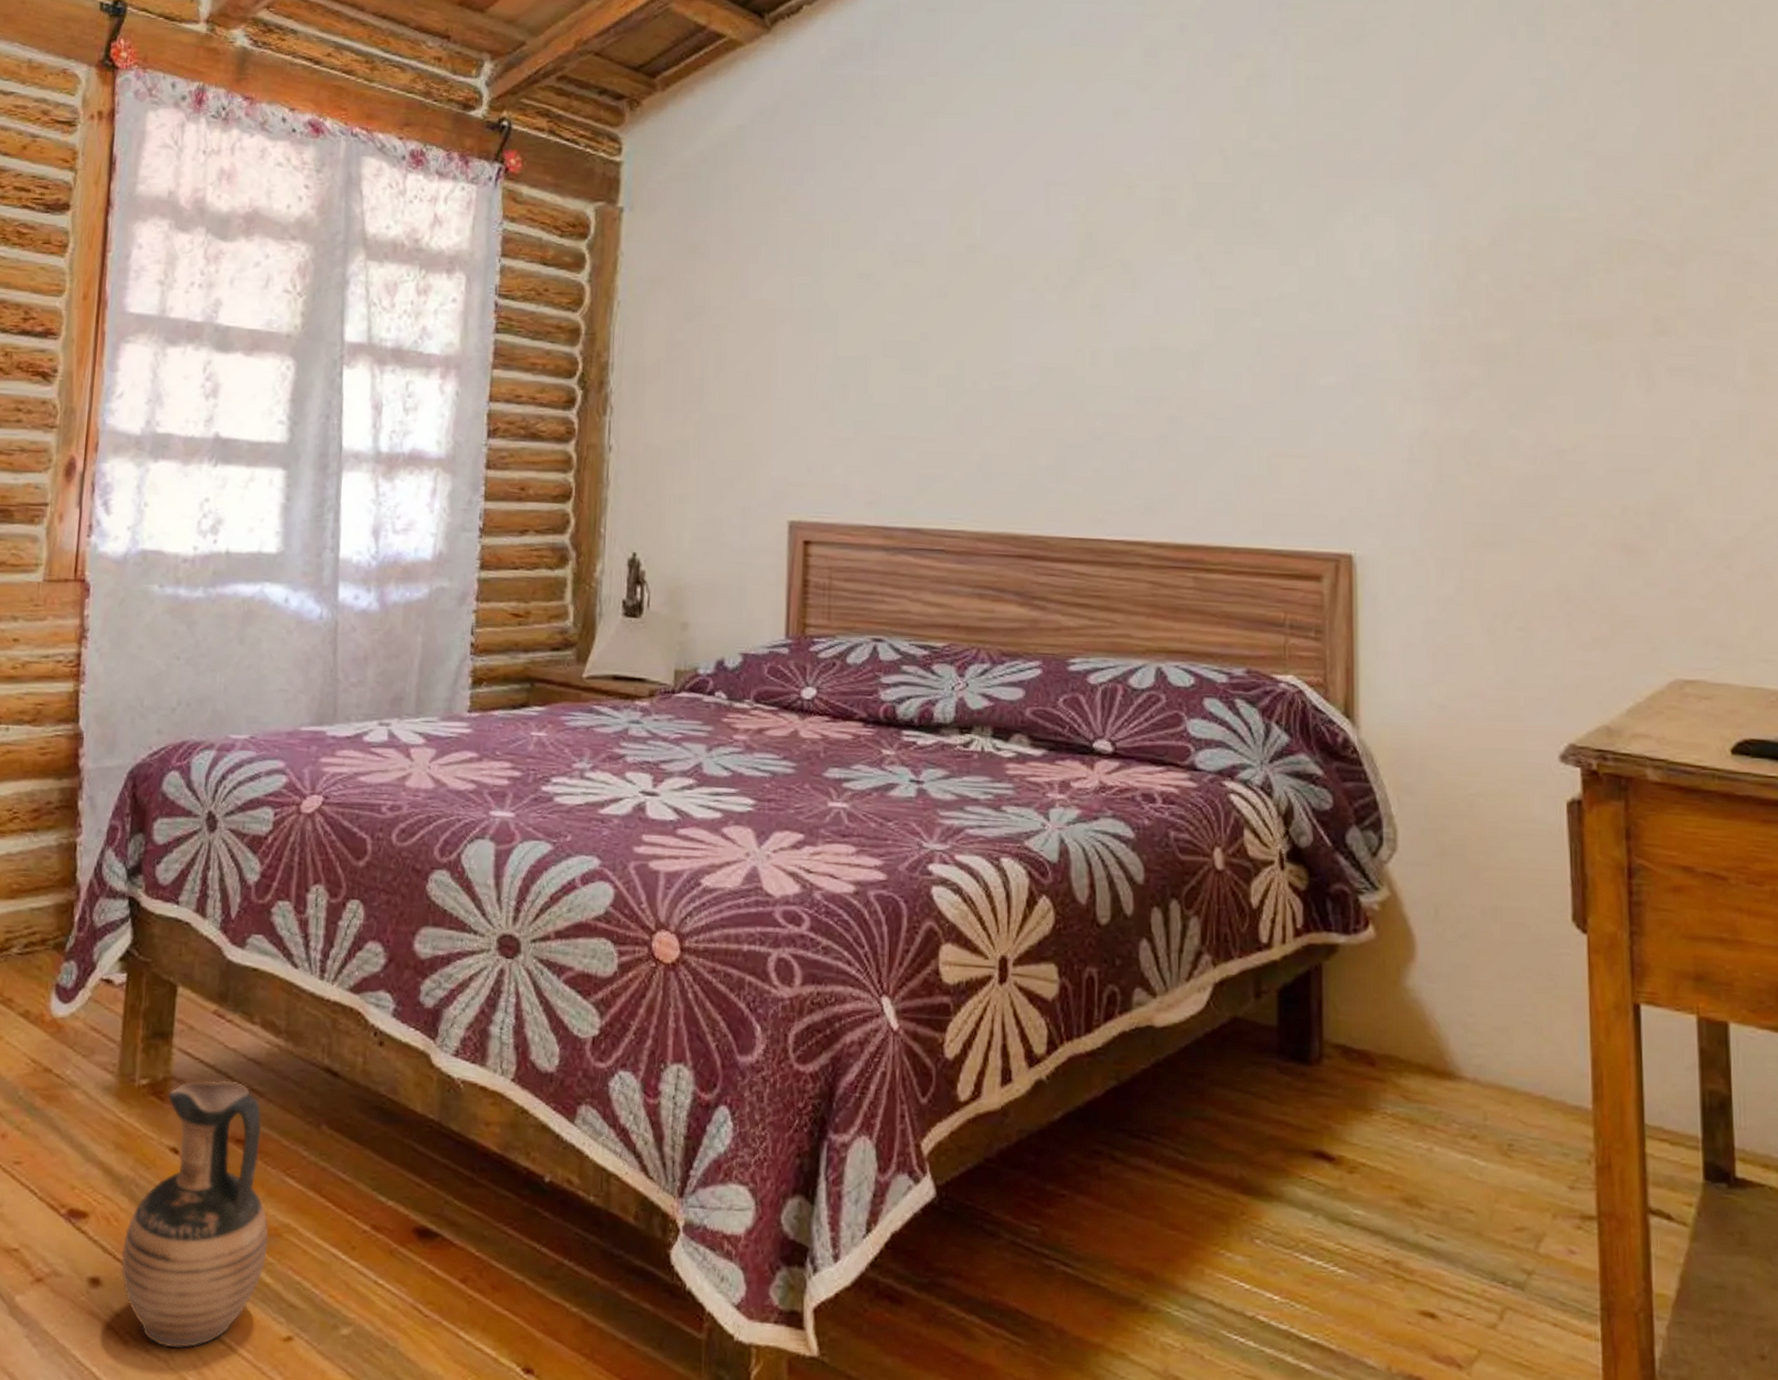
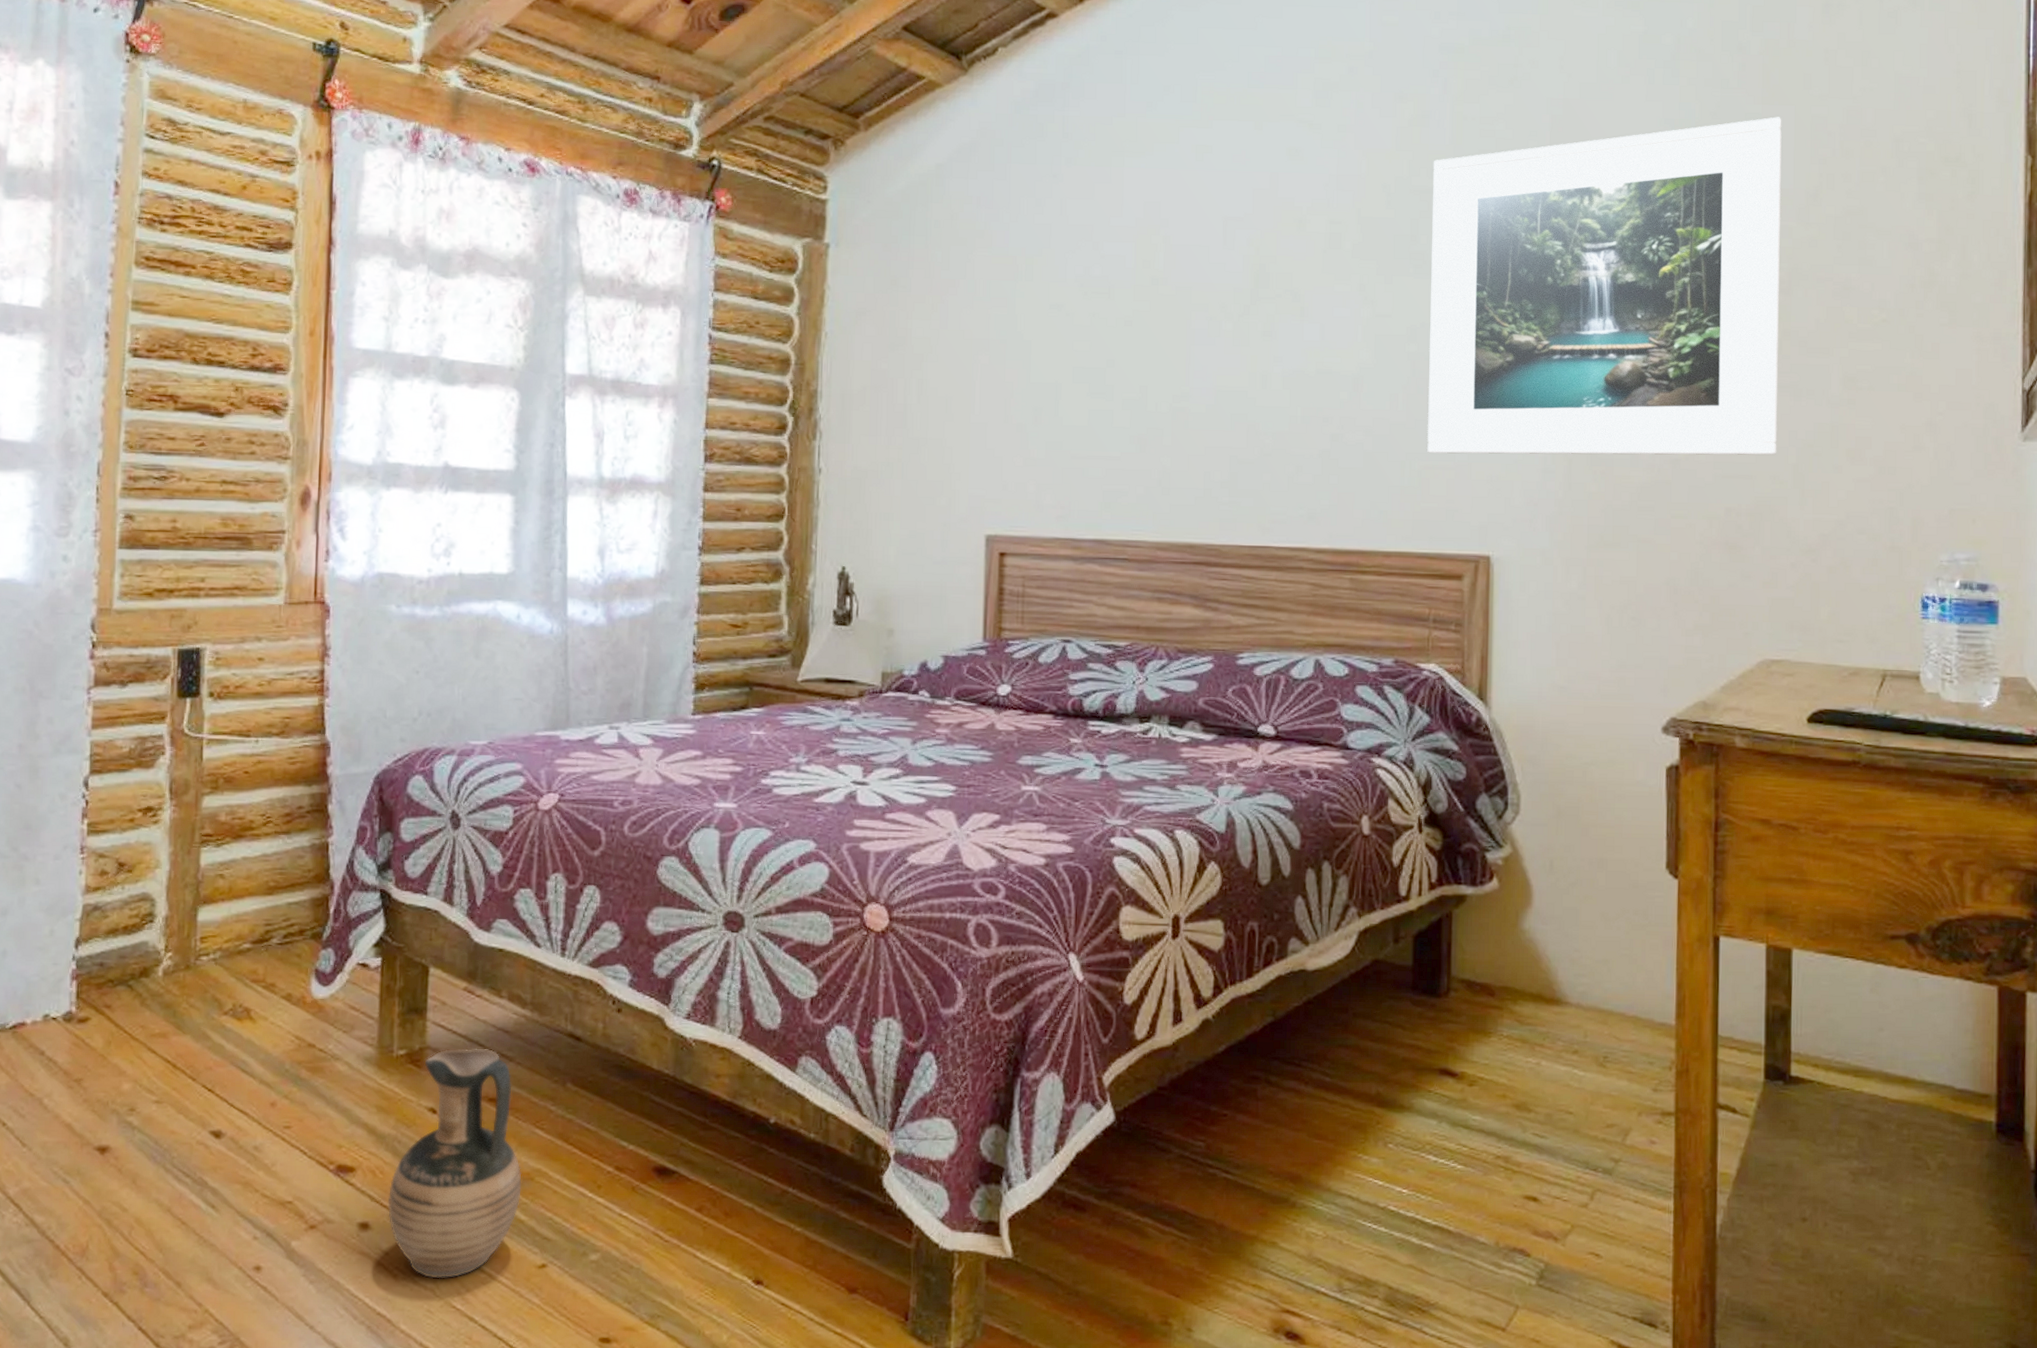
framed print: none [1274,76,1678,448] -> present [1427,117,1782,456]

